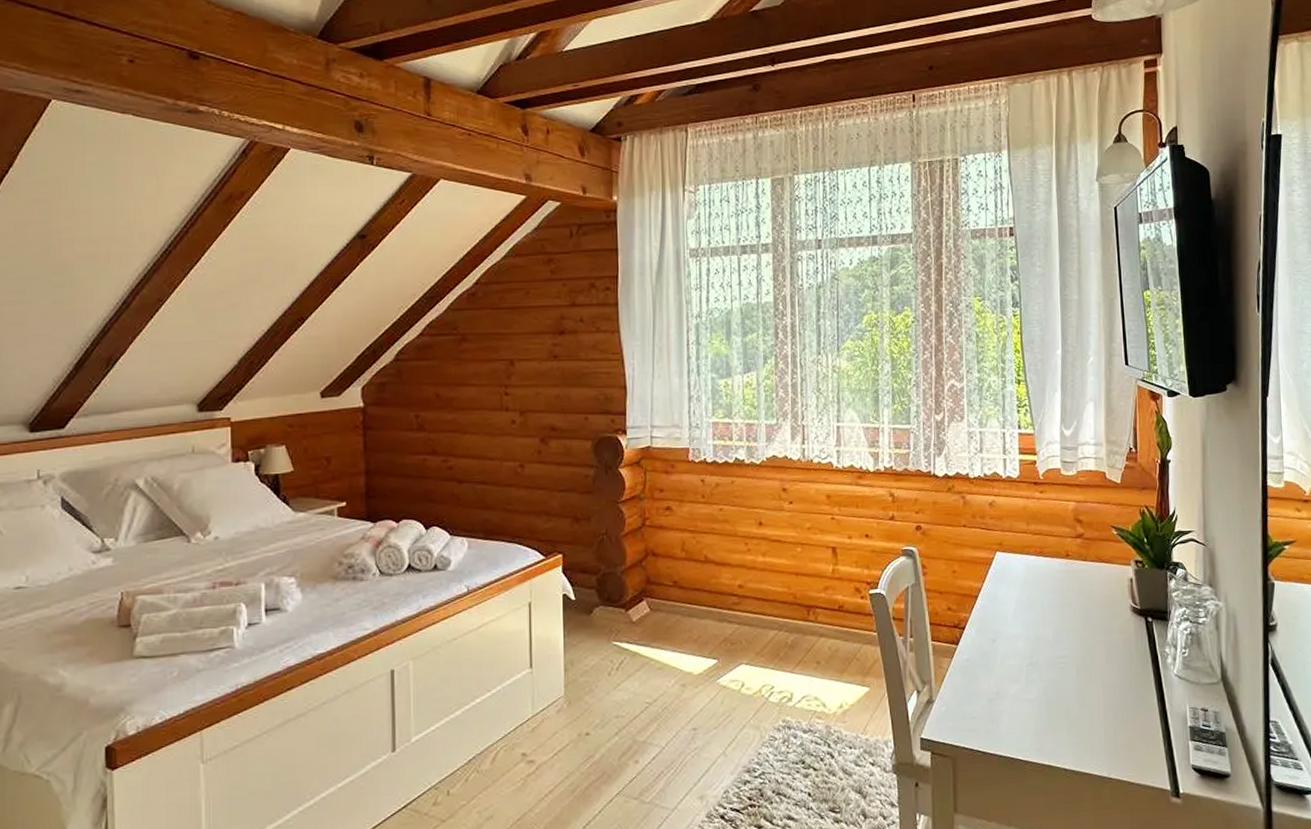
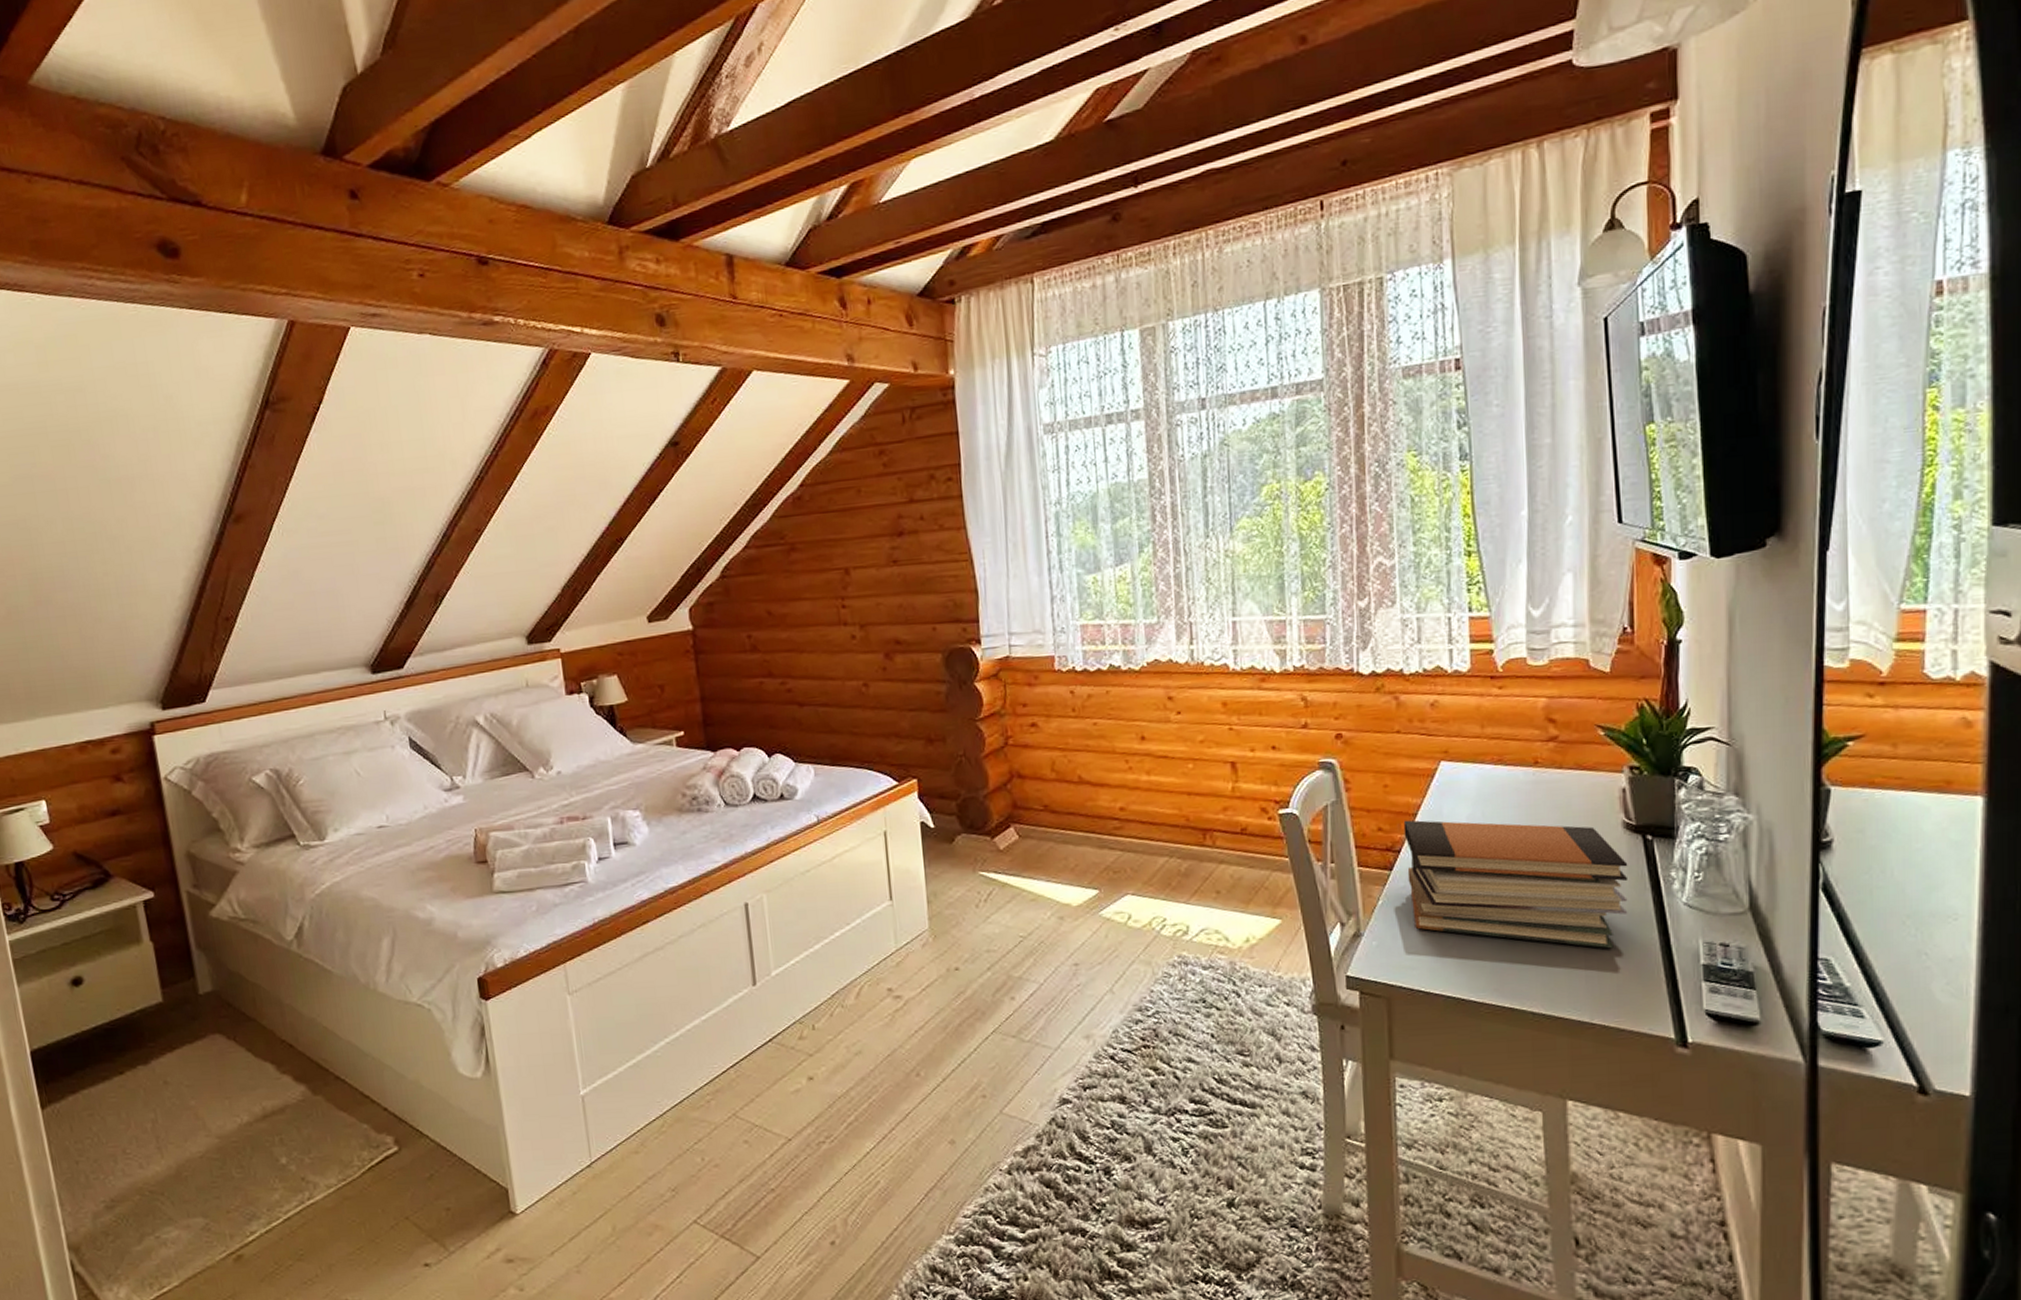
book stack: none [967,601,1135,713] -> present [1403,819,1629,949]

